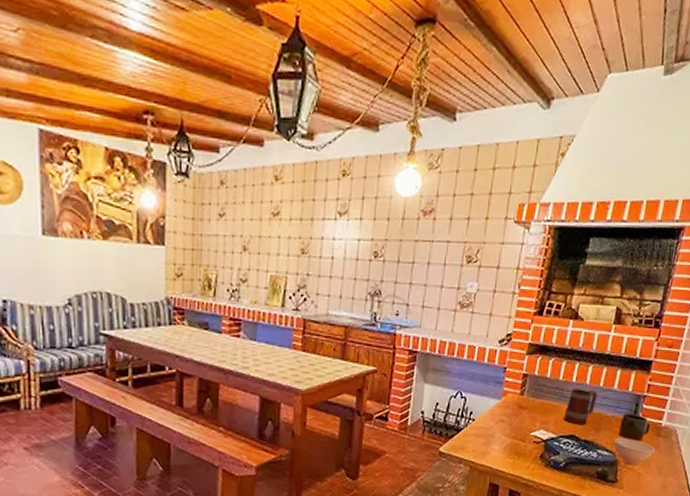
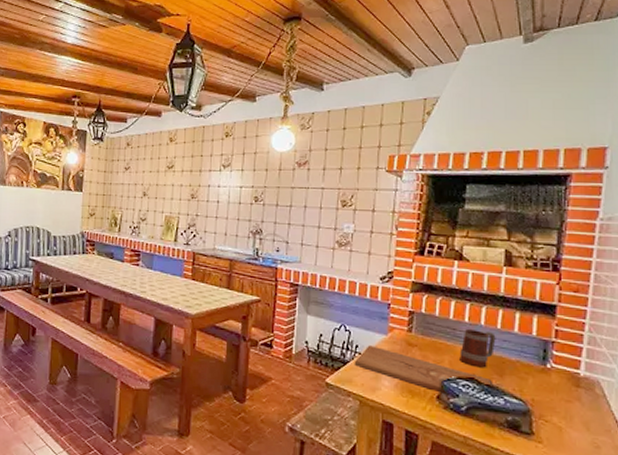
cutting board: none [467,411,589,455] -> present [354,345,492,397]
bowl: present [614,438,656,466] -> none [523,385,577,419]
mug: present [619,414,651,442] -> none [527,359,567,392]

